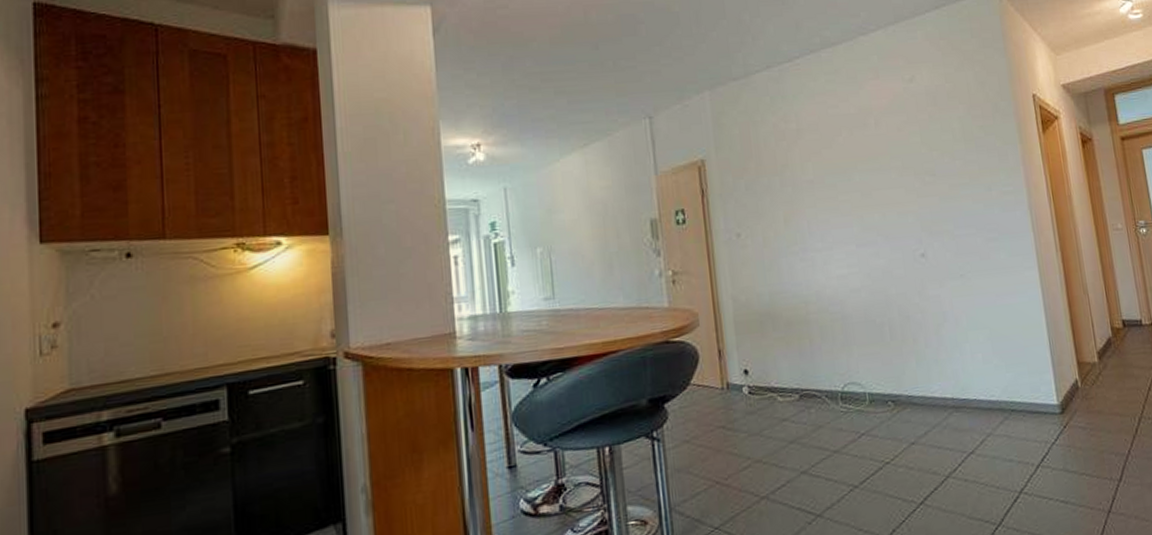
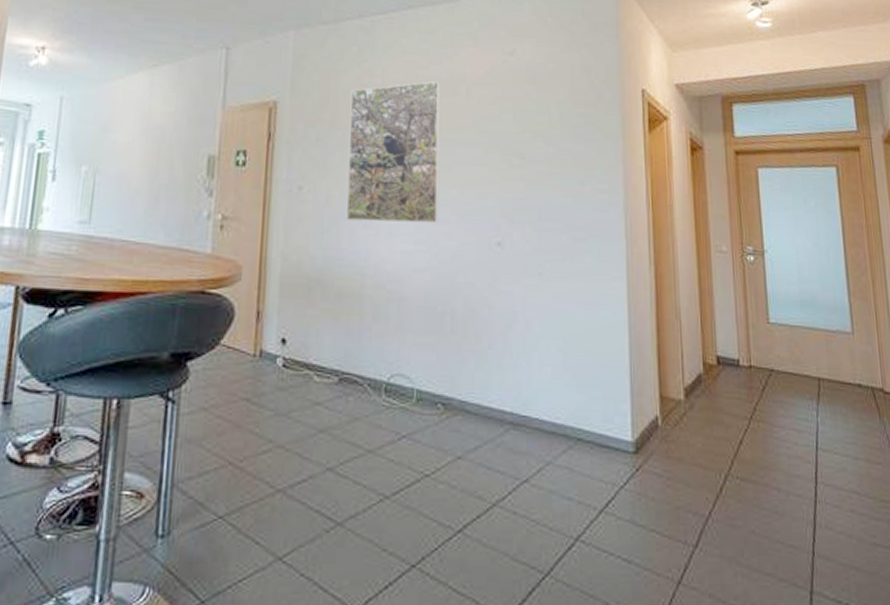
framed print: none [770,116,867,257] -> present [347,80,440,224]

